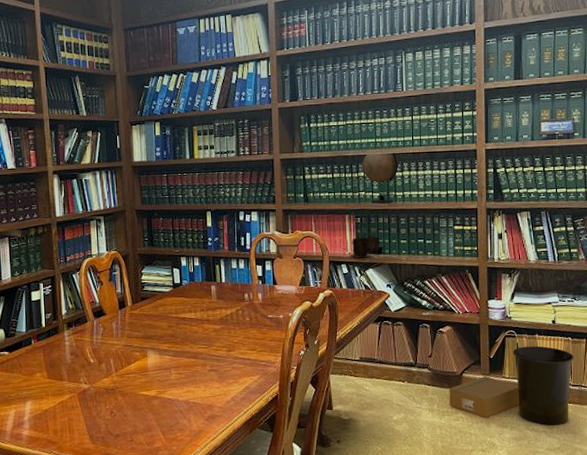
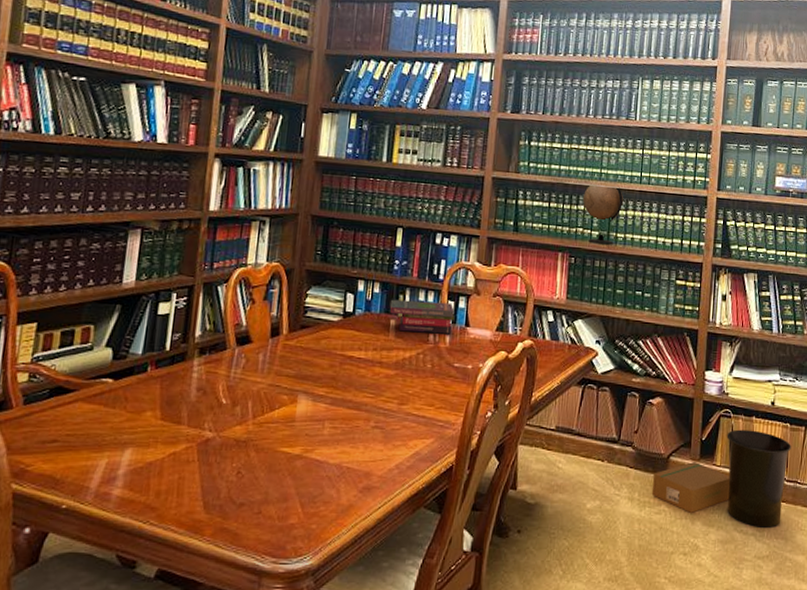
books: none [209,267,264,294] -> present [389,299,455,335]
bookend: present [349,234,386,258] -> none [557,279,599,306]

